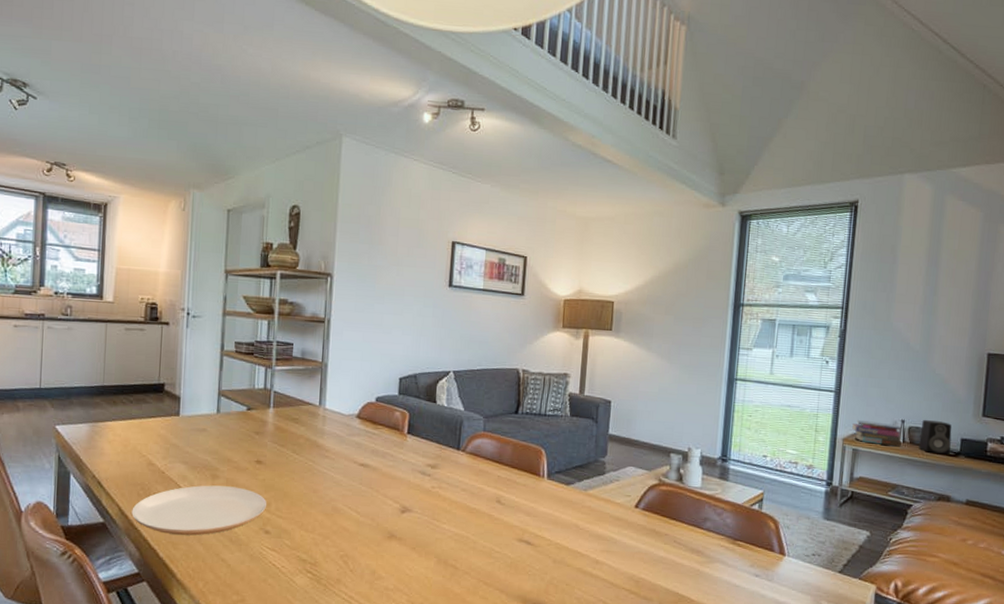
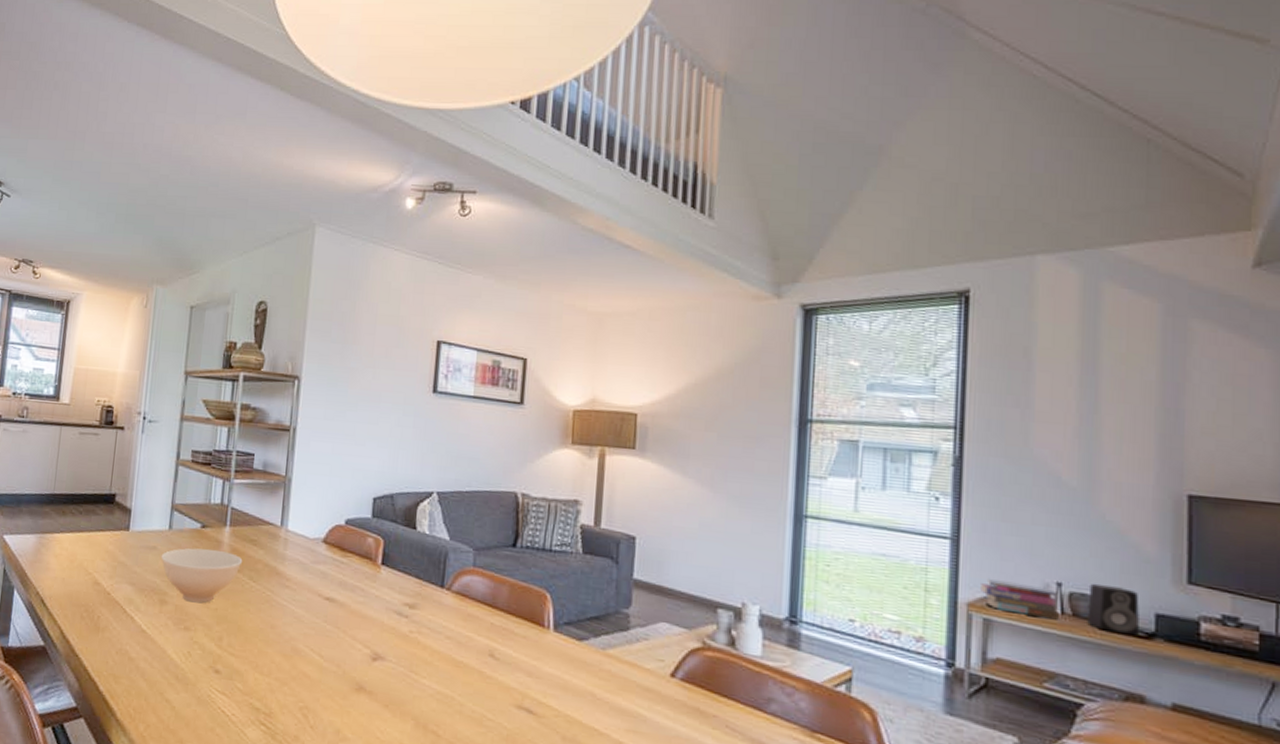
plate: present [131,485,267,536] -> none [73,611,219,669]
bowl: none [210,428,286,476] -> present [161,548,243,604]

